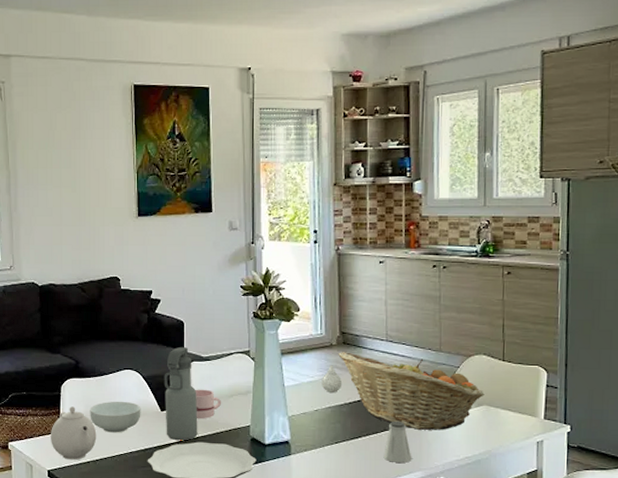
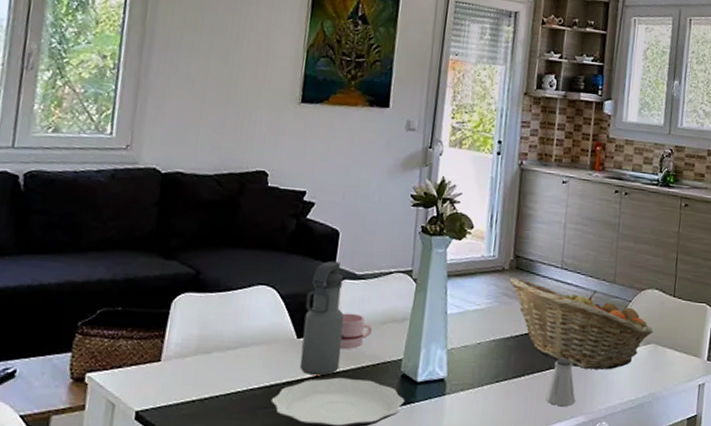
teapot: present [51,406,97,460] -> none [146,328,211,398]
cereal bowl: present [90,401,141,433] -> none [204,323,273,364]
vase: present [321,365,343,393] -> none [488,292,511,324]

